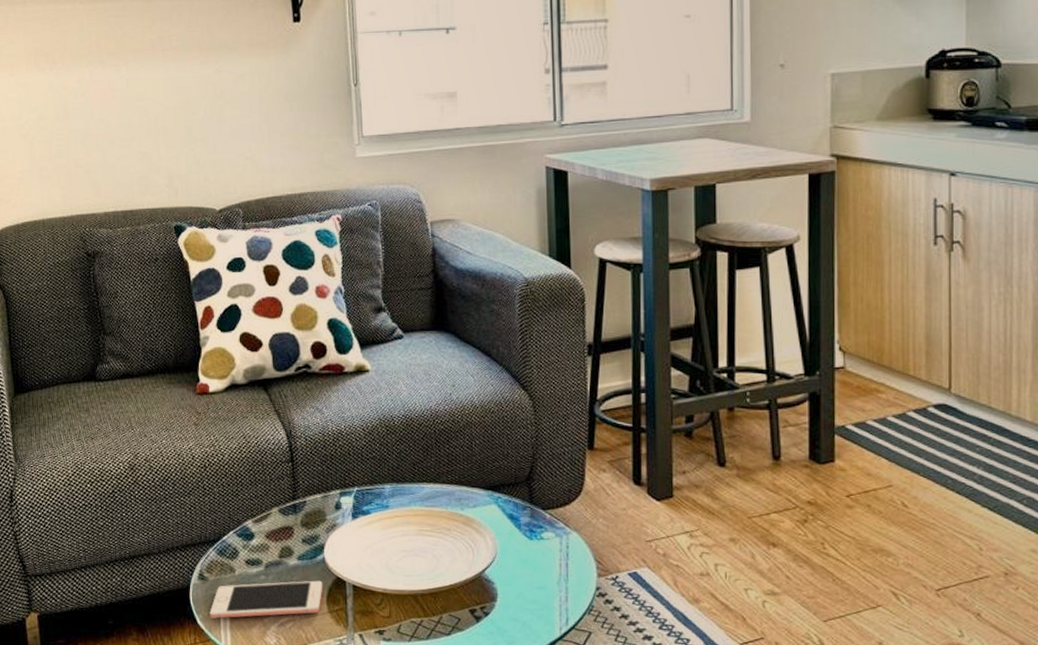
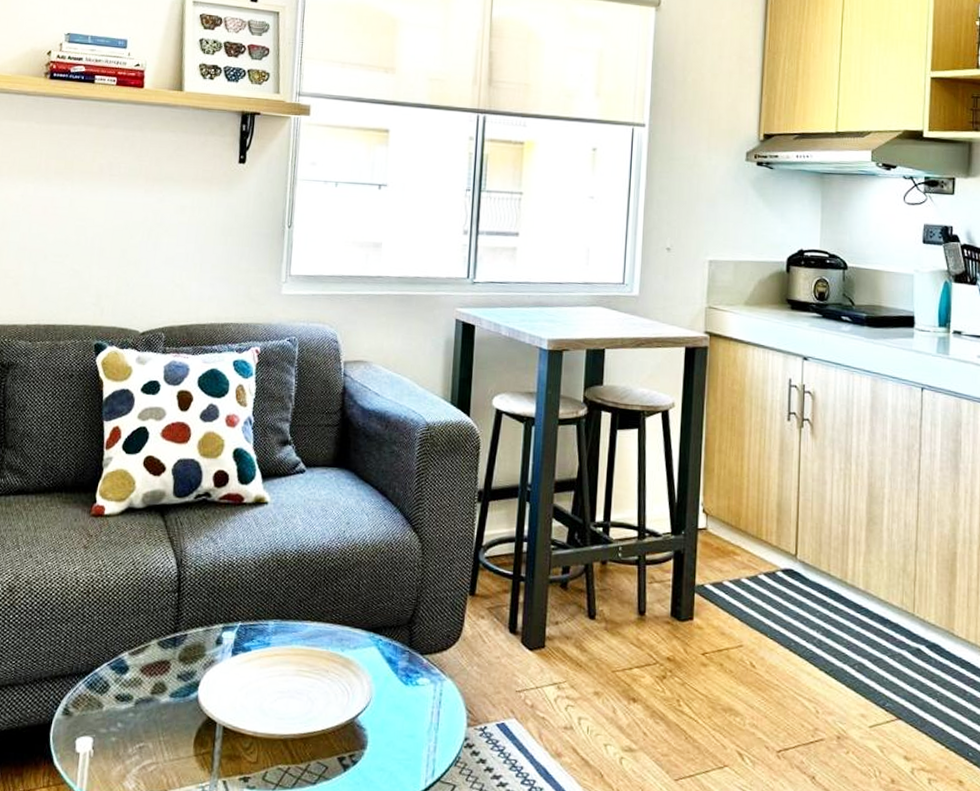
cell phone: present [209,580,323,619] -> none [68,720,193,759]

